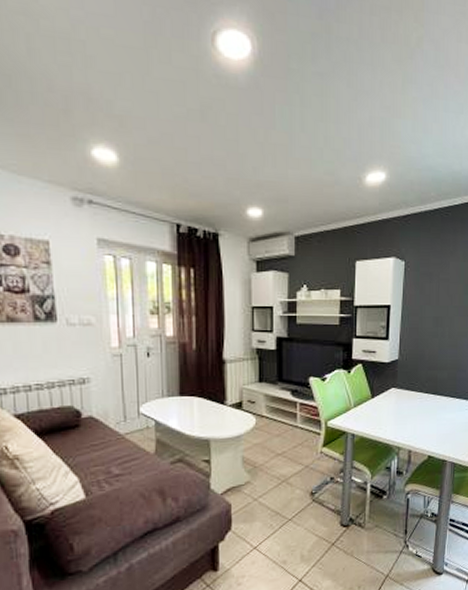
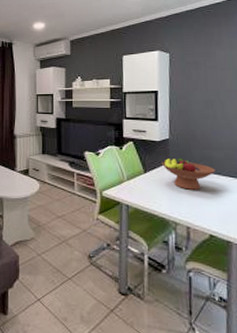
fruit bowl: none [390,381,438,413] -> present [162,158,215,190]

